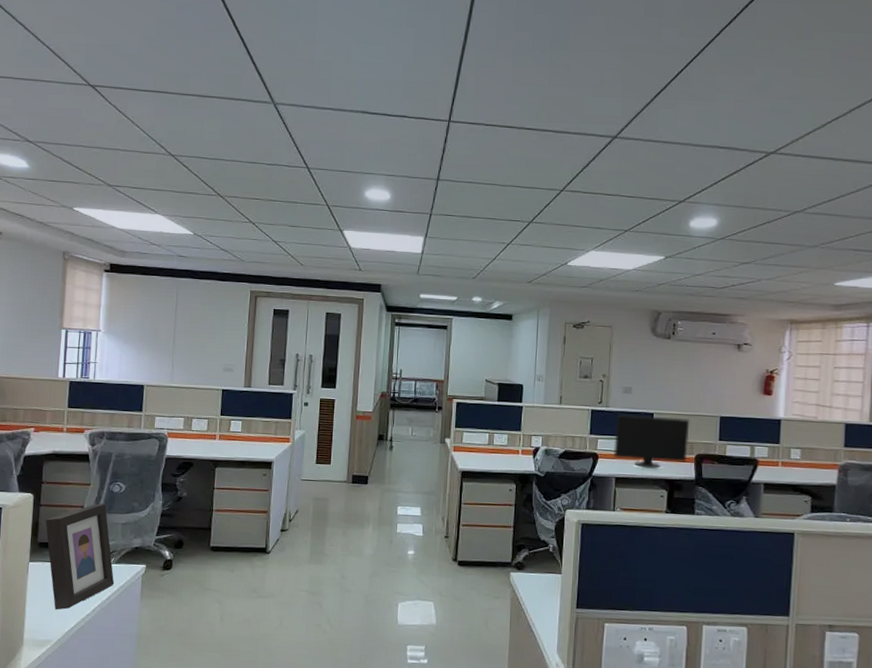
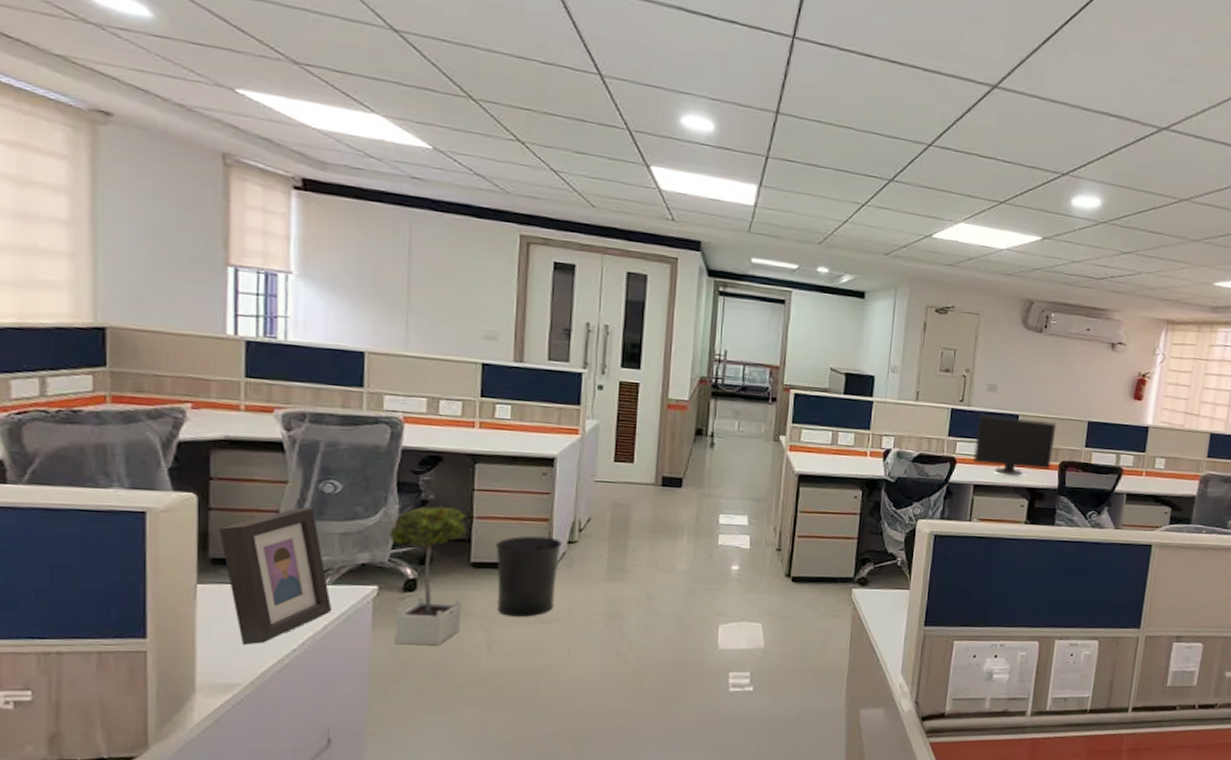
potted tree: none [155,501,208,615] -> present [389,506,467,646]
waste bin: none [228,525,277,592] -> present [496,536,562,617]

